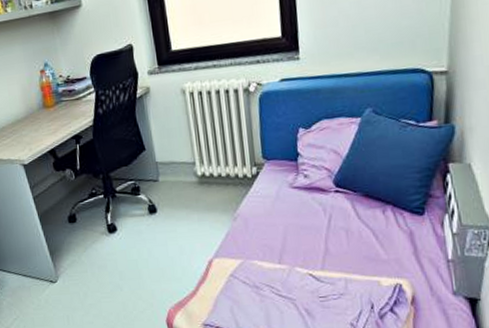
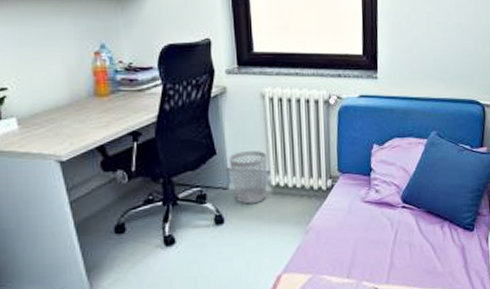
wastebasket: none [156,144,194,195] -> present [228,151,268,205]

